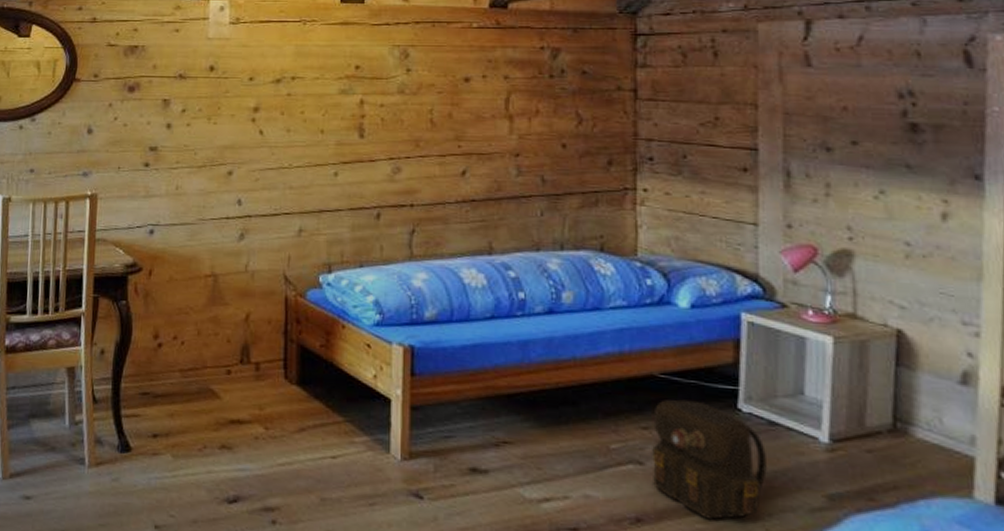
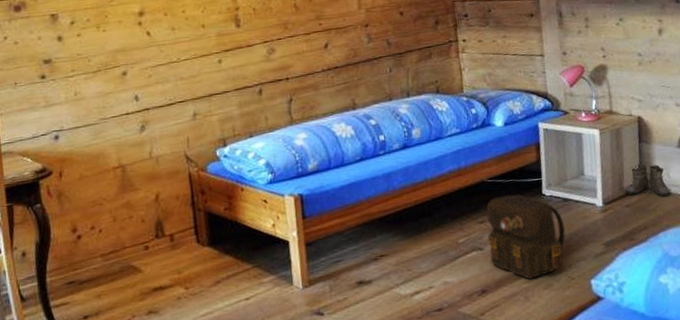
boots: none [866,394,943,450] -> present [624,163,671,197]

